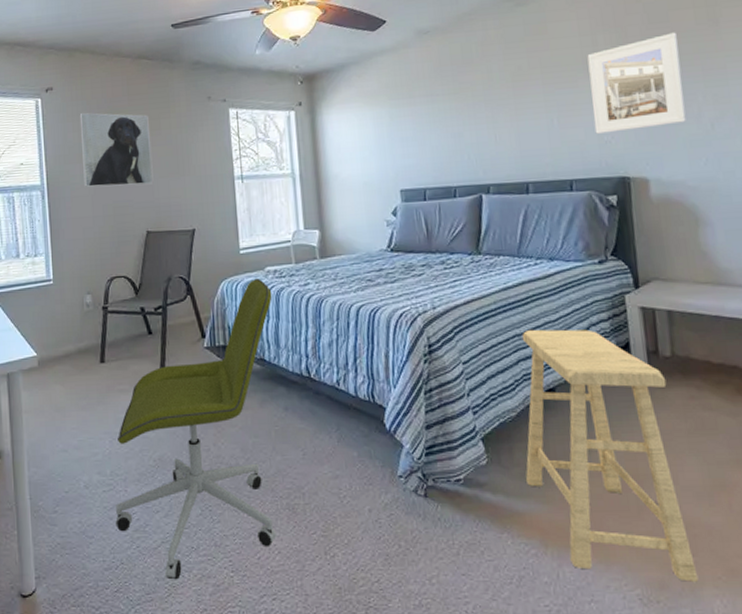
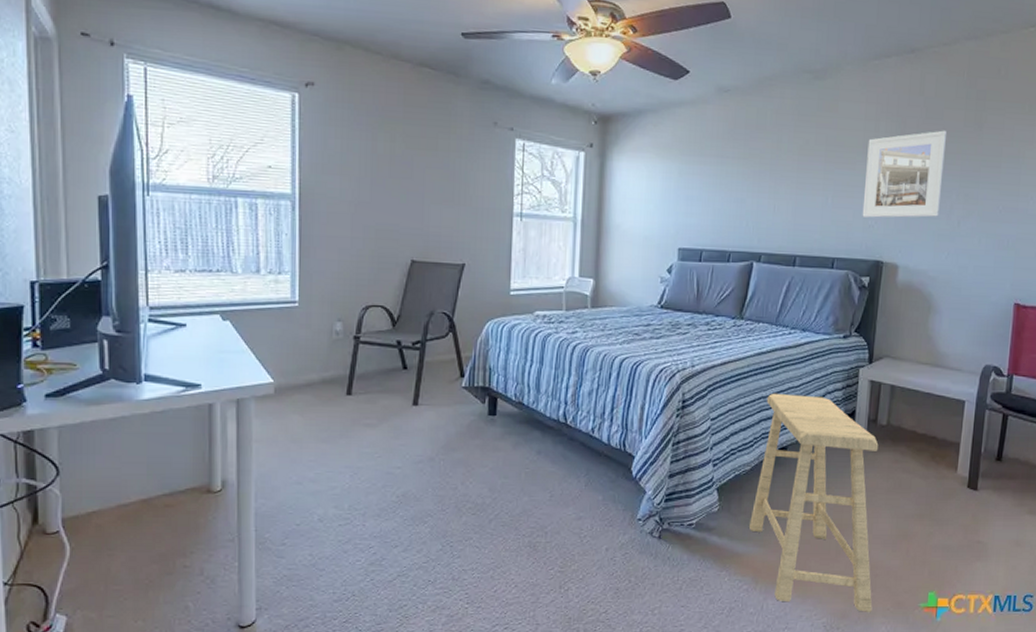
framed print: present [79,112,154,187] -> none [343,117,426,210]
office chair: present [115,278,277,580] -> none [350,321,539,611]

